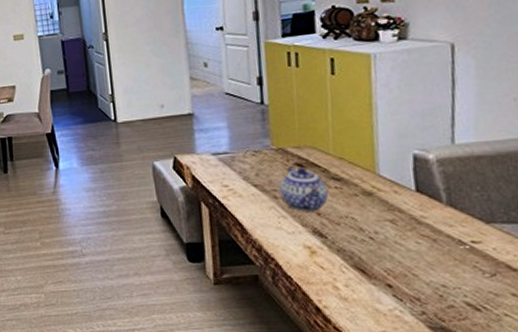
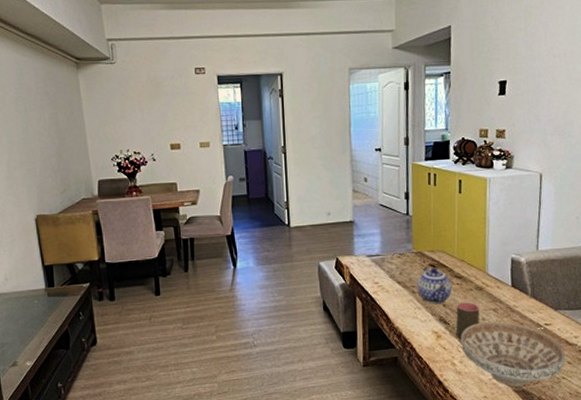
cup: none [335,210,371,257] -> present [456,302,480,340]
decorative bowl: none [344,235,508,322] -> present [461,321,566,387]

